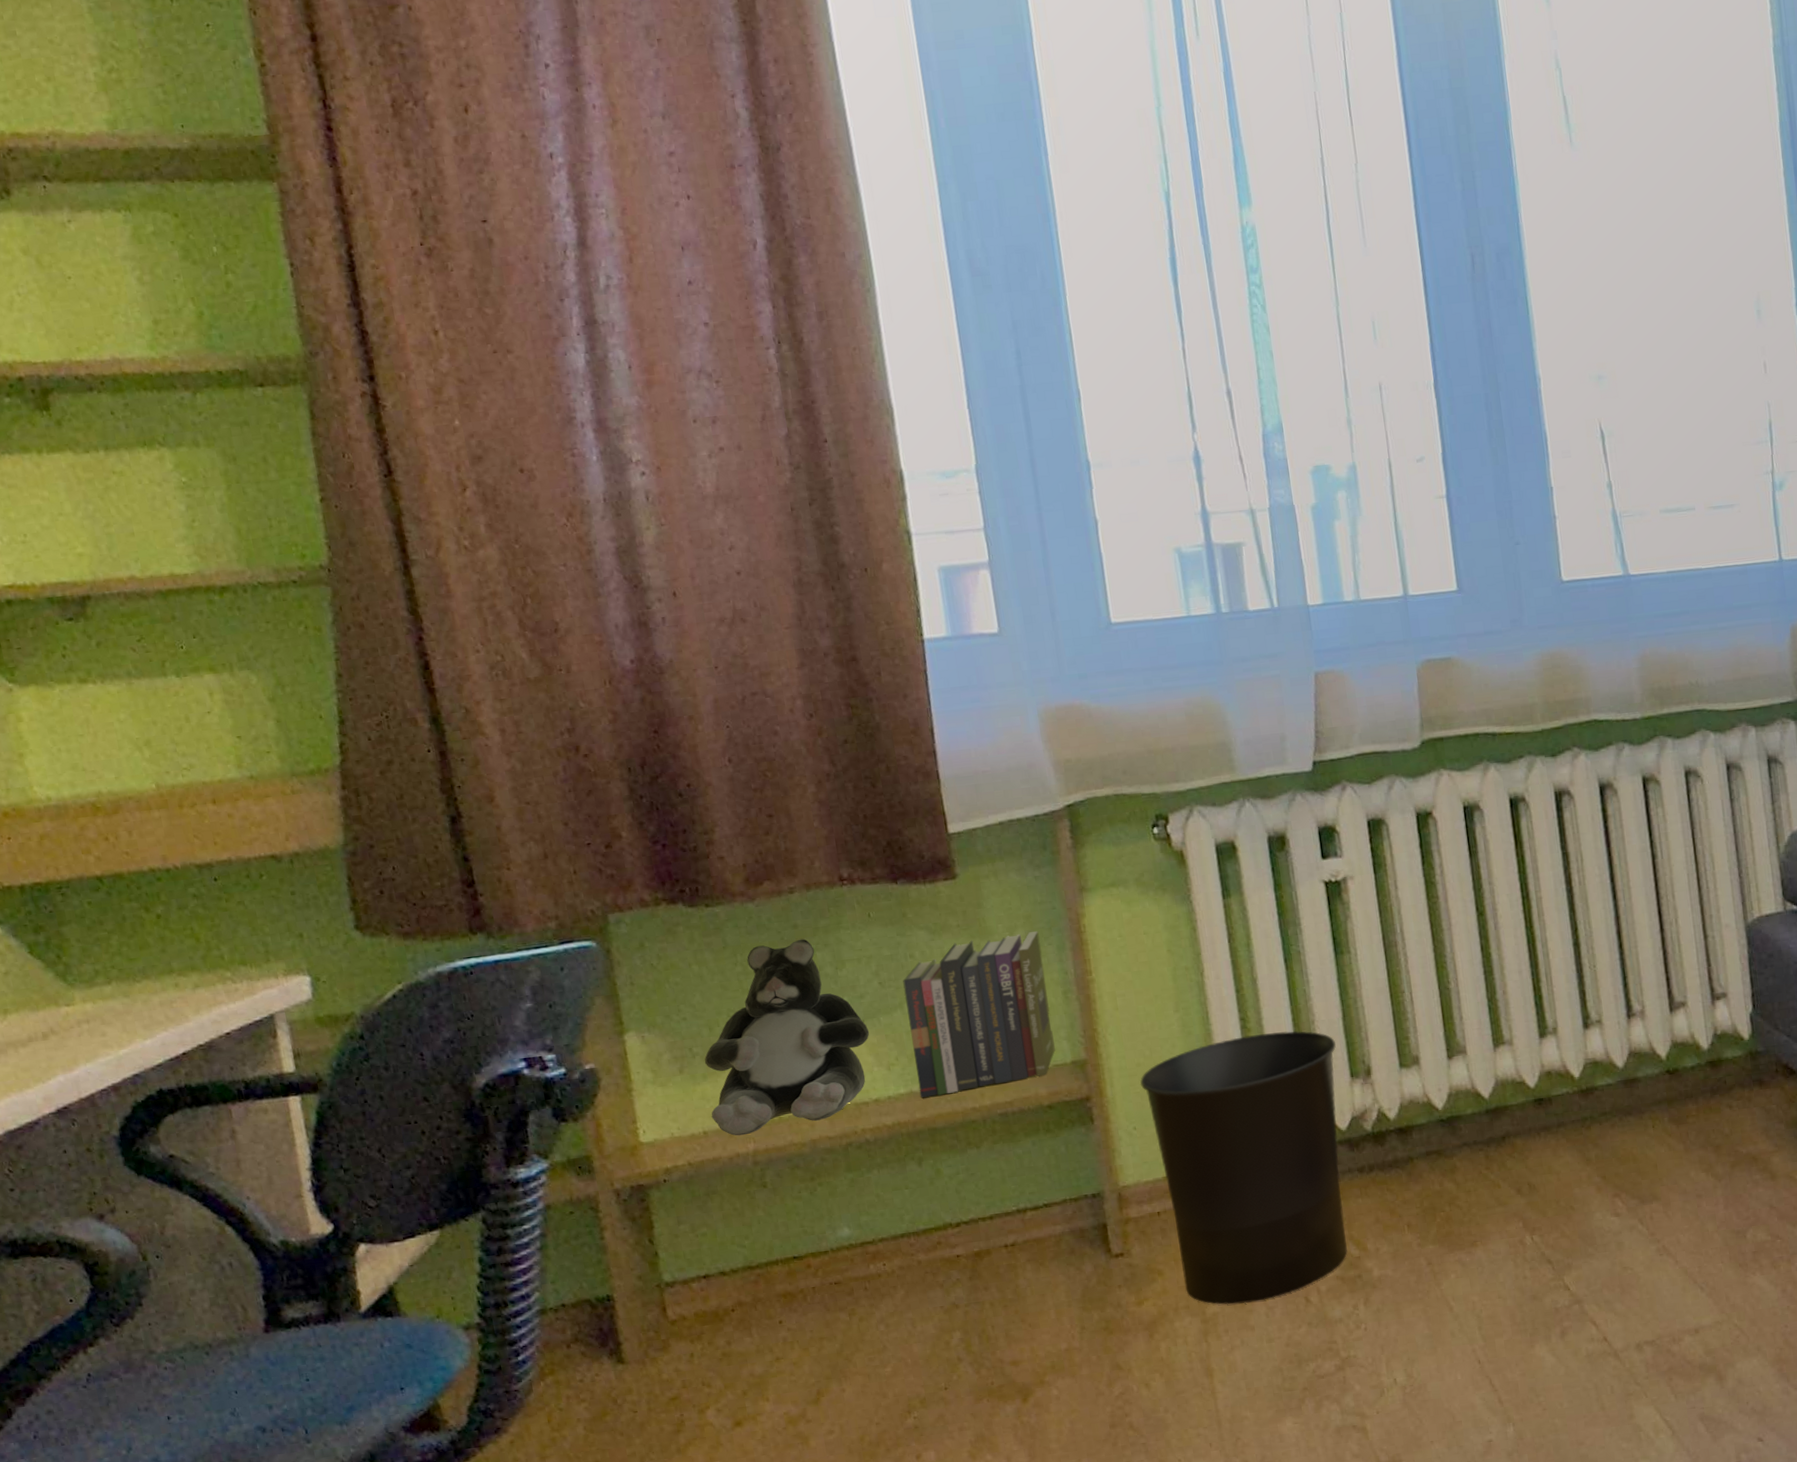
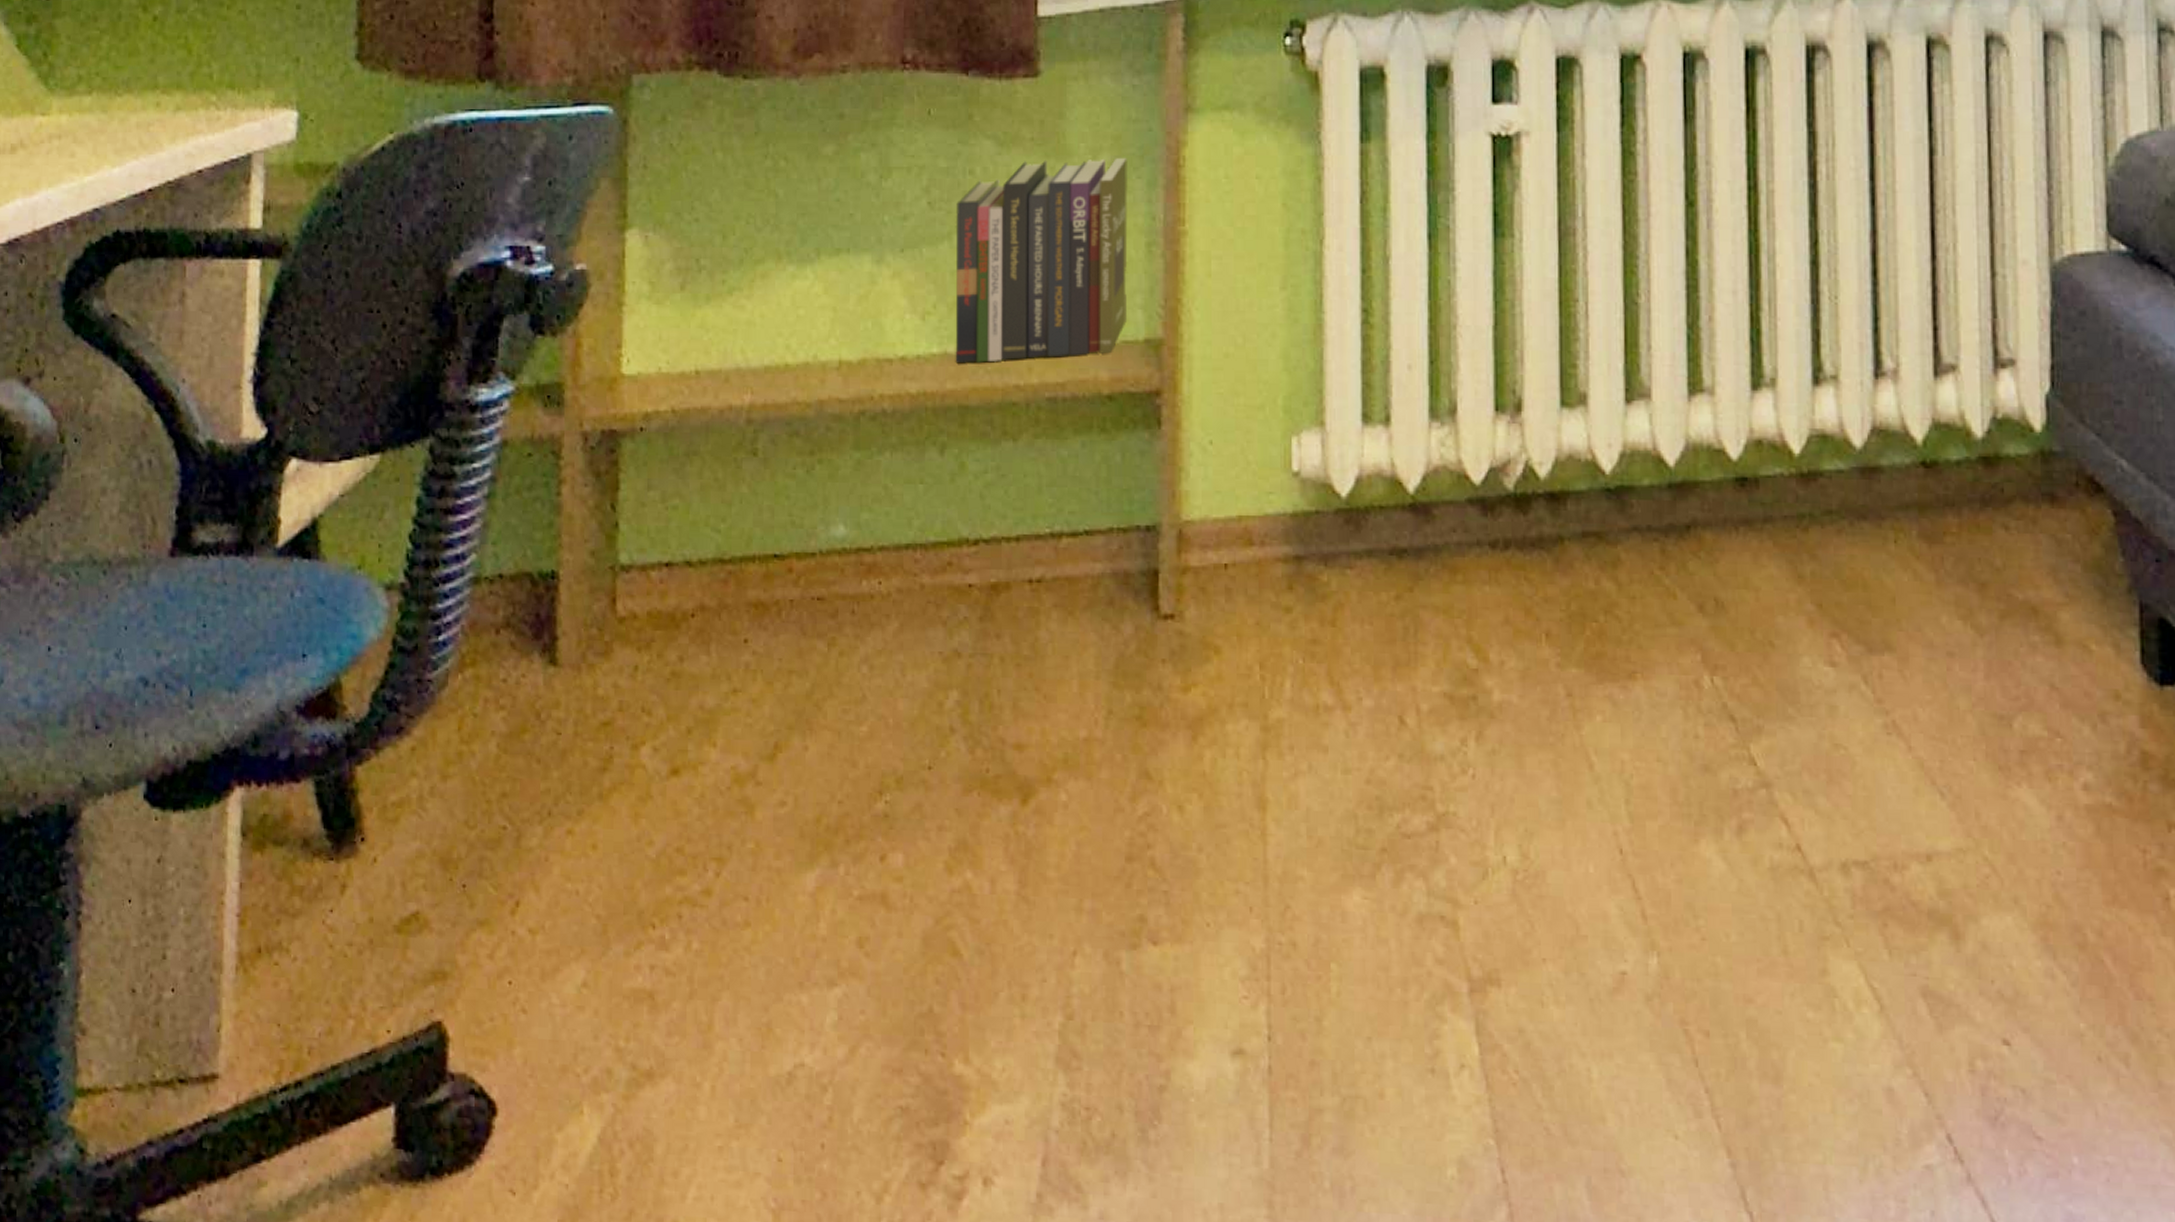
plush toy: present [704,939,870,1136] -> none [707,133,908,383]
waste bin: present [1140,1030,1347,1305] -> none [1225,334,1480,712]

